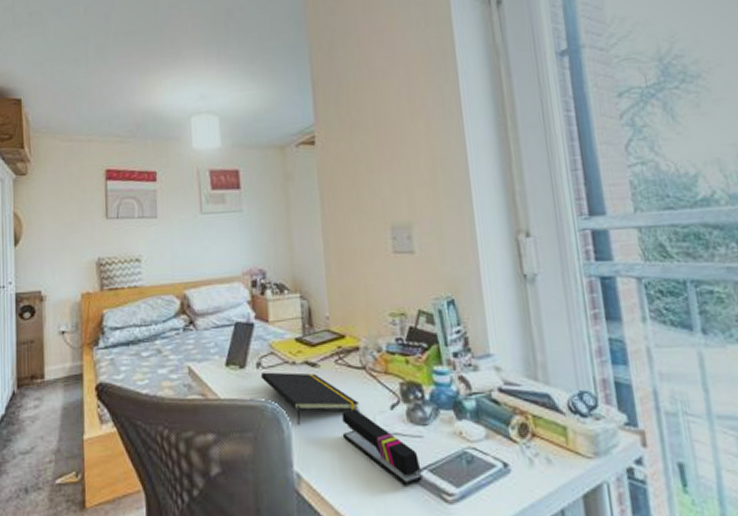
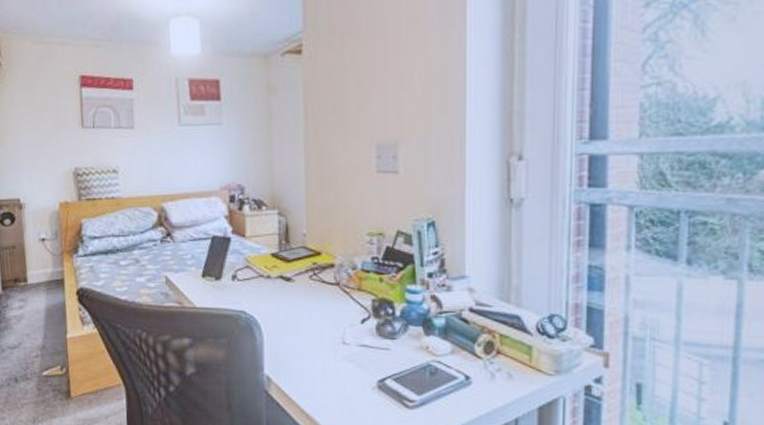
notepad: present [260,372,360,425] -> none [235,284,331,334]
stapler: present [342,408,422,486] -> none [312,321,386,392]

